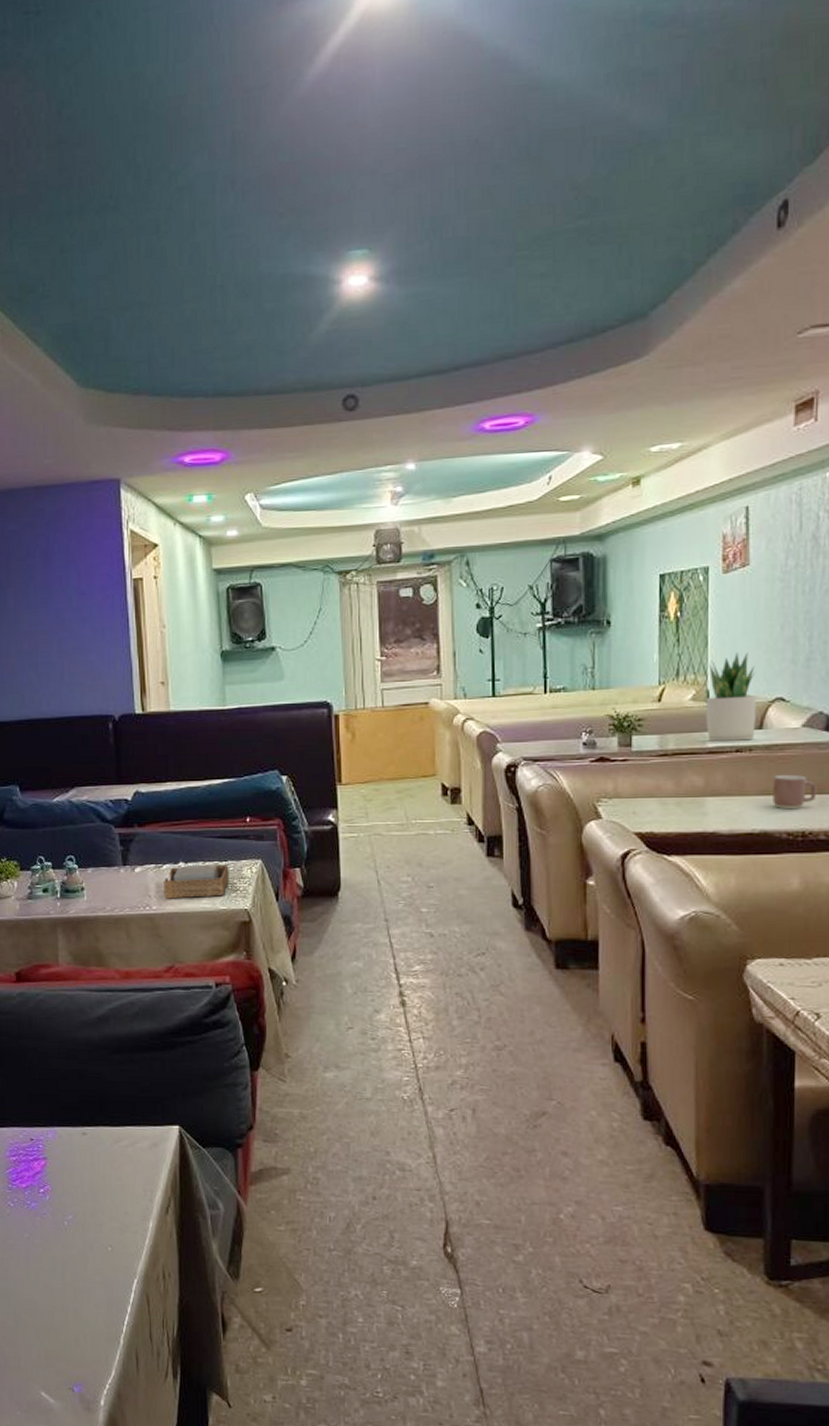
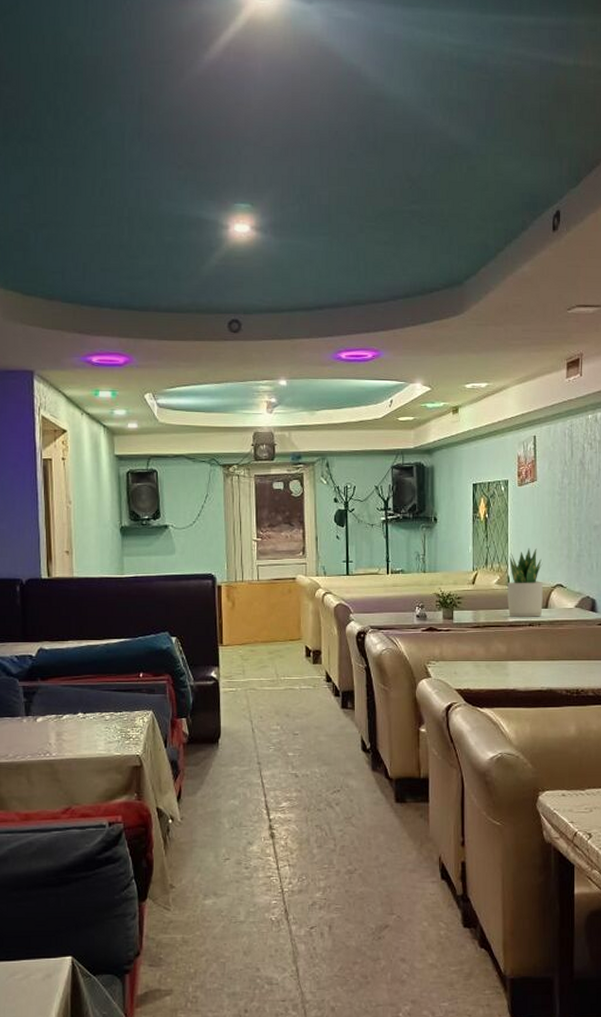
napkin holder: present [164,864,229,899] -> none [63,715,123,746]
mug: present [773,774,817,810] -> none [555,644,586,672]

